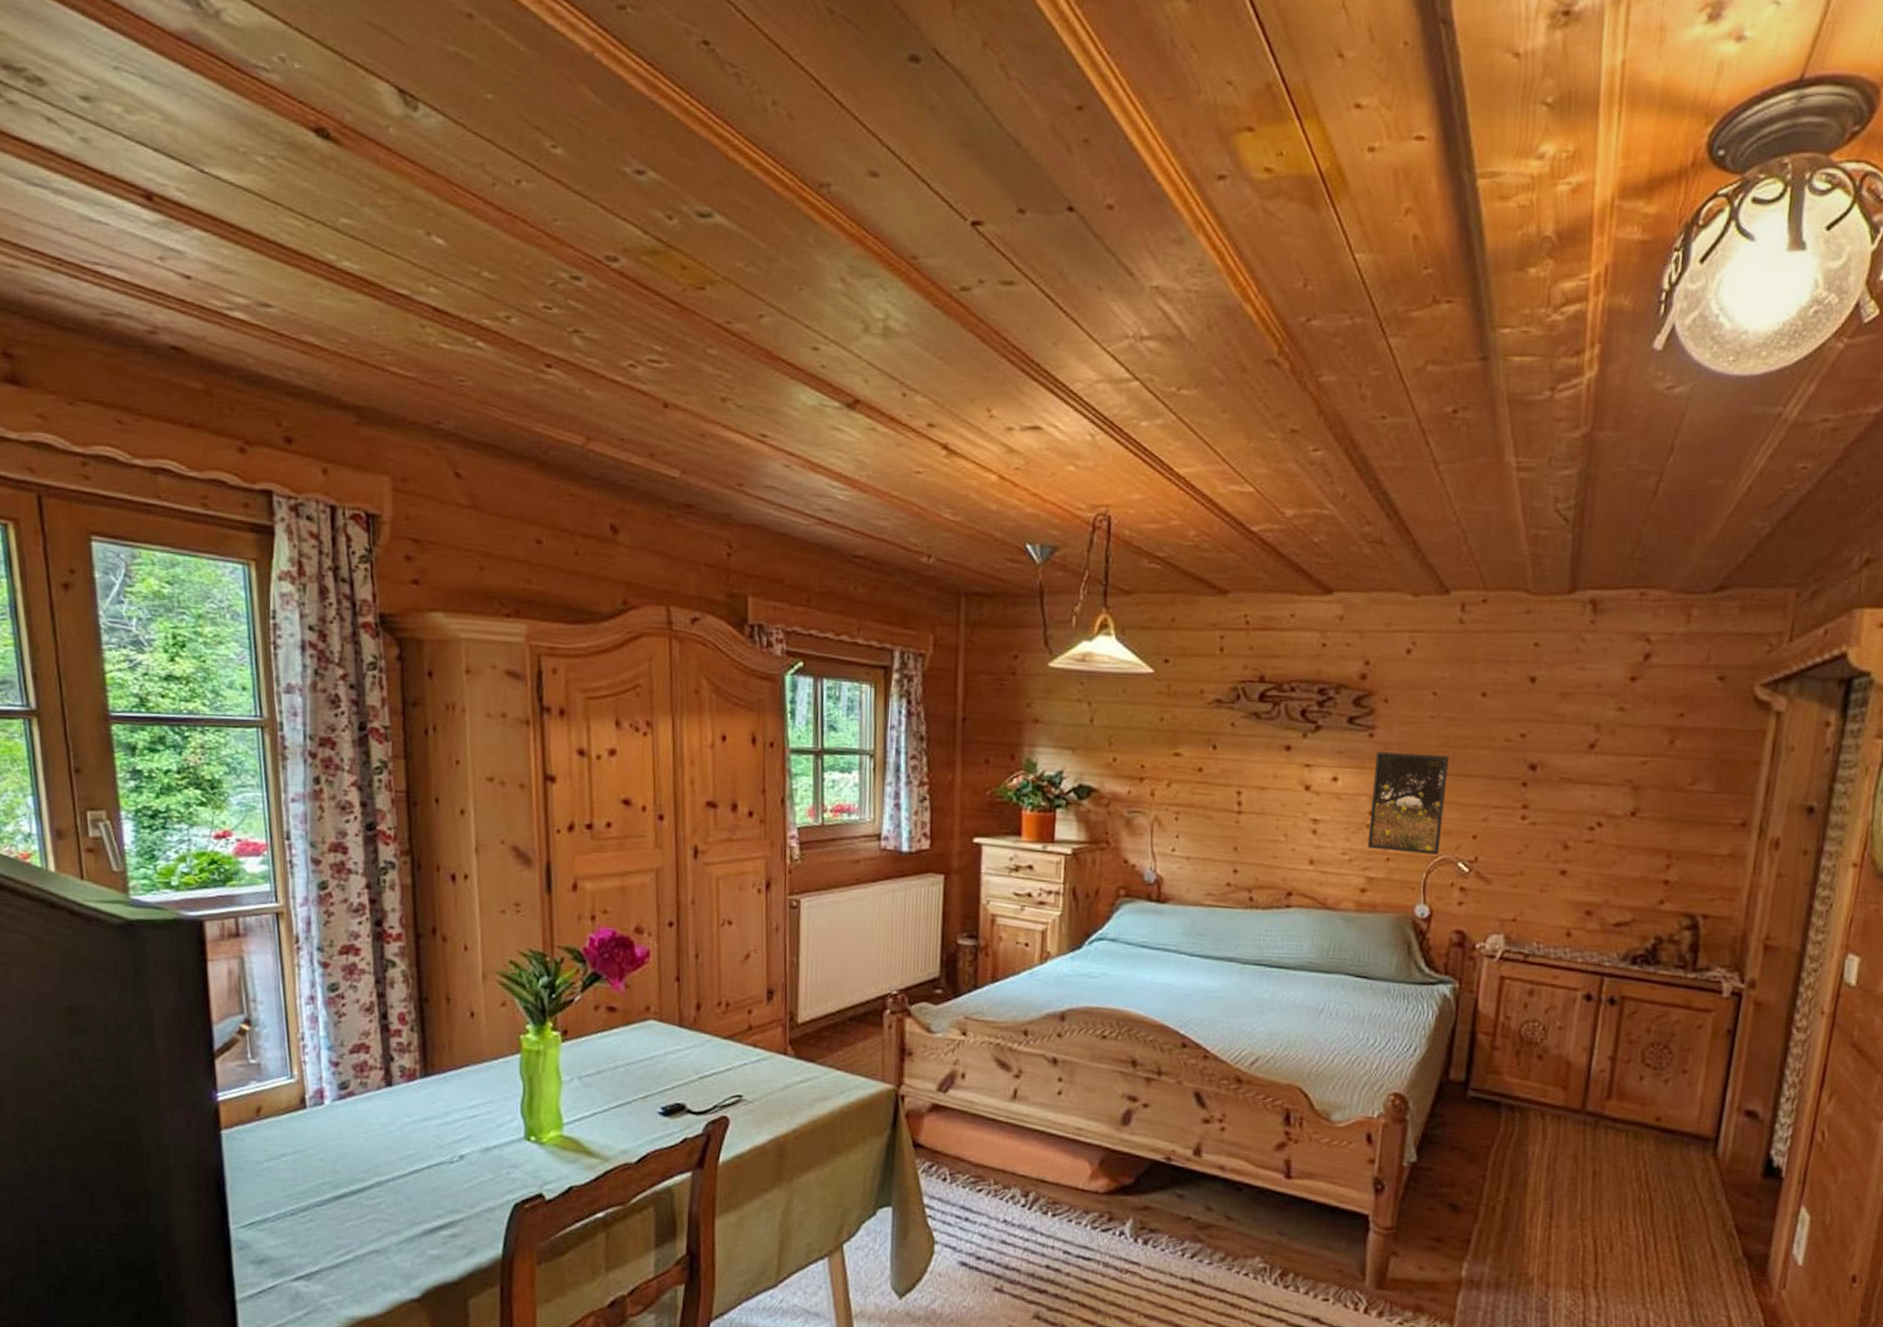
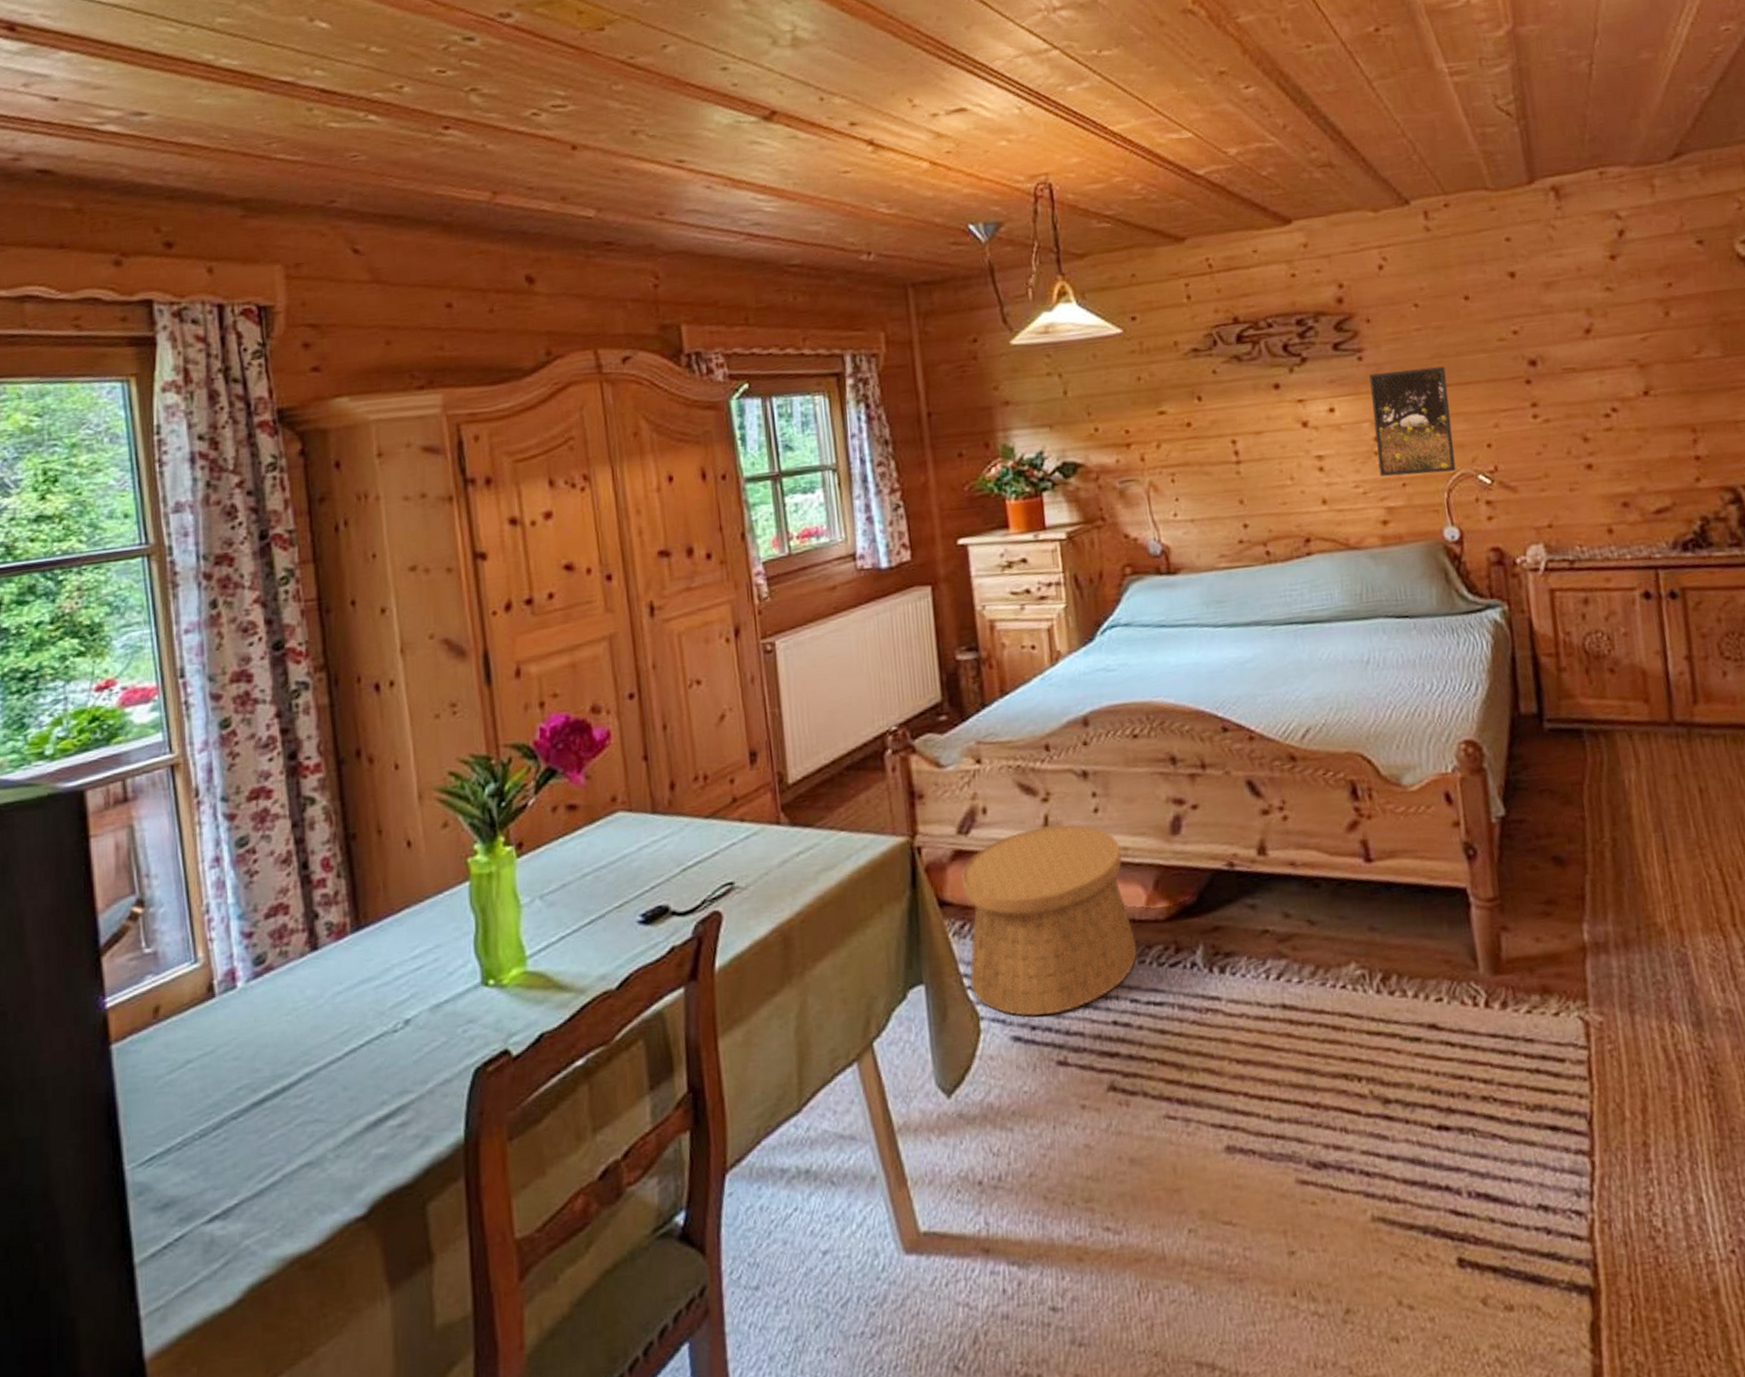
basket: none [930,1098,1077,1251] -> present [962,824,1138,1016]

